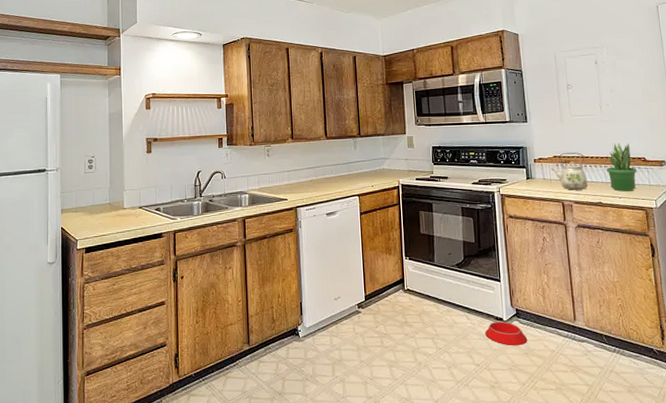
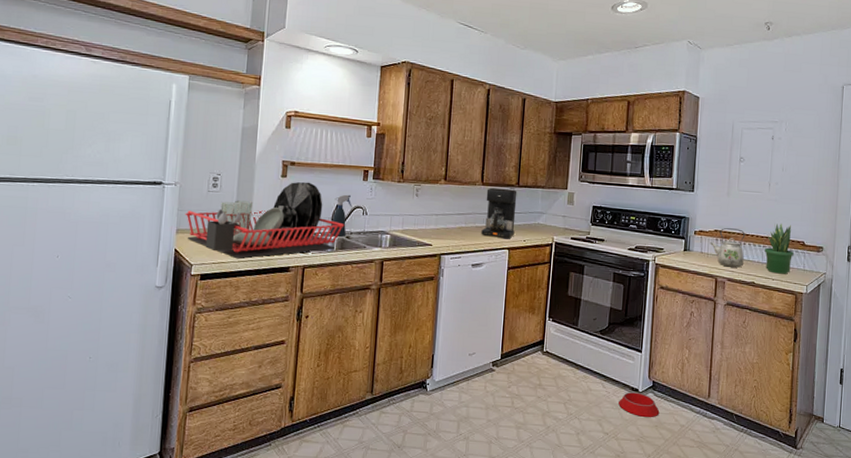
dish rack: none [67,154,207,231] -> present [185,181,345,260]
spray bottle: none [195,162,212,201] -> present [331,194,352,237]
coffee maker: none [331,140,362,187] -> present [481,188,517,239]

